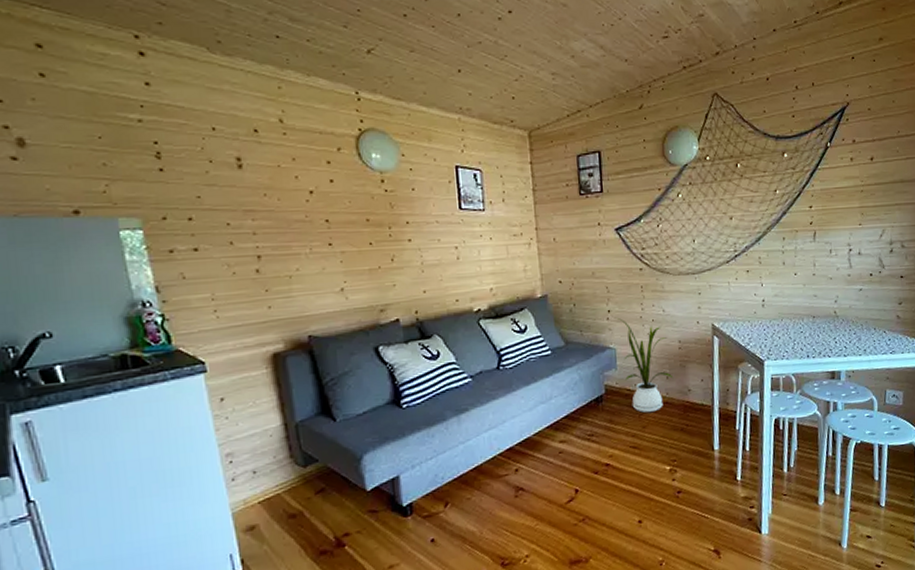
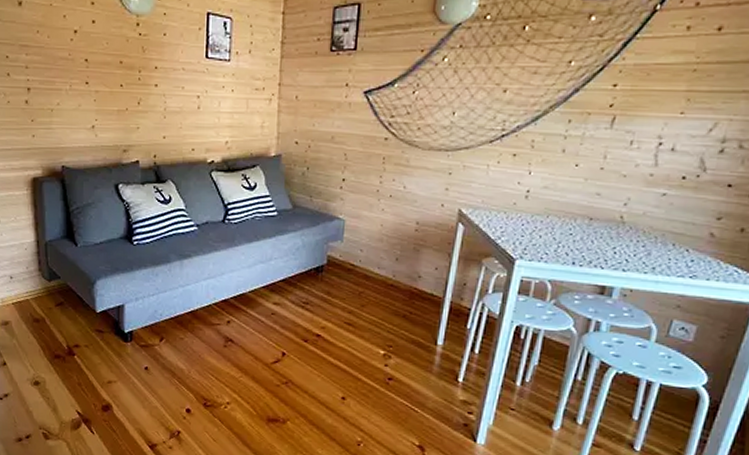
house plant: present [615,317,674,413] -> none [349,187,404,293]

